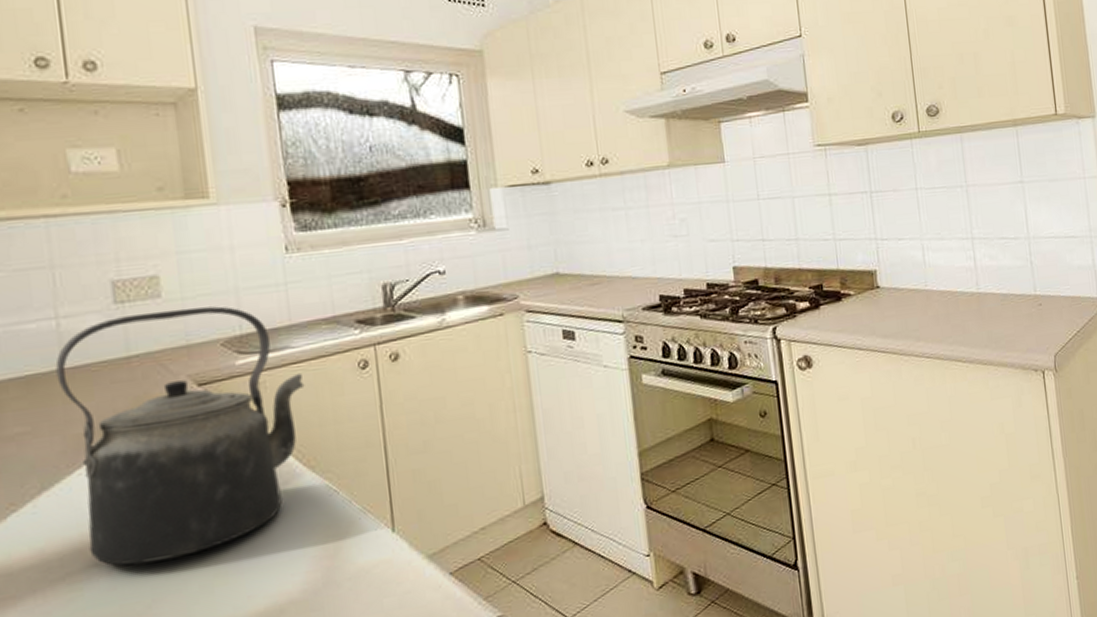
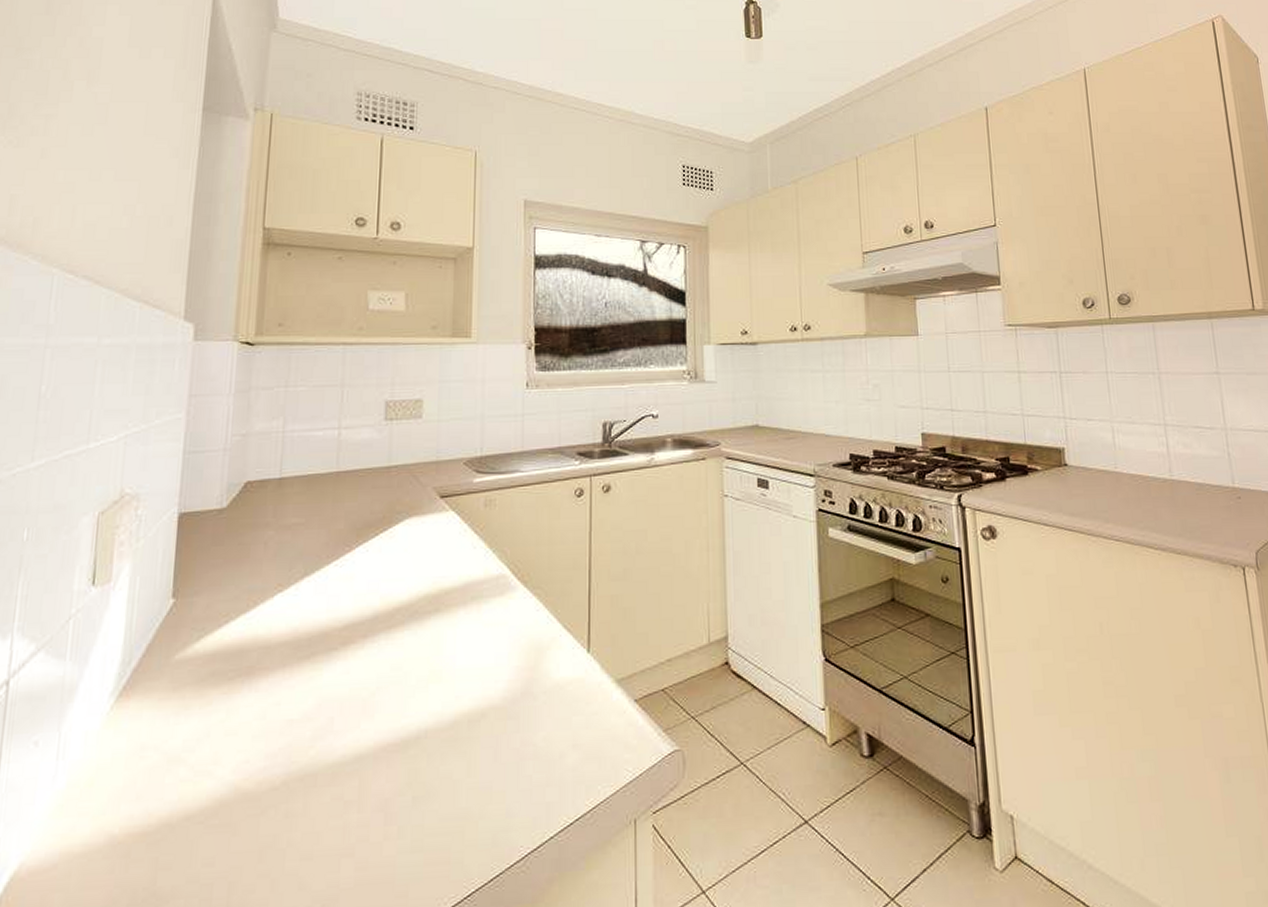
kettle: present [55,306,305,566] -> none [331,429,528,653]

